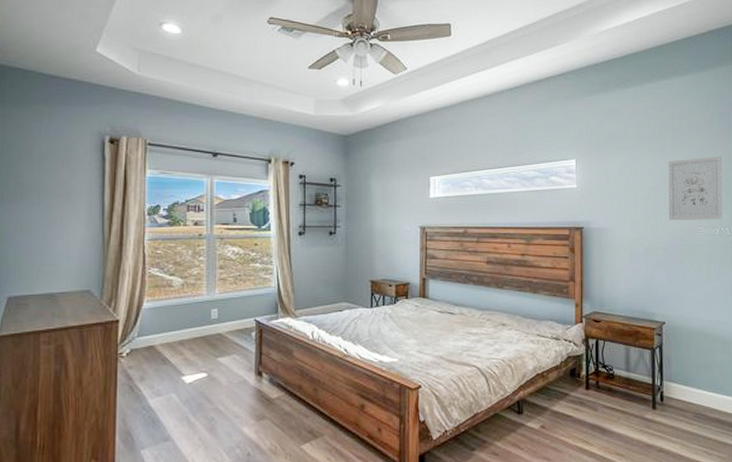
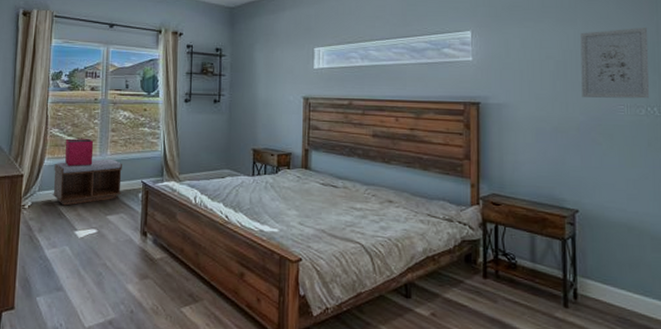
bench: none [155,298,232,351] -> present [53,158,122,206]
storage bin: none [166,277,200,308] -> present [65,138,94,166]

